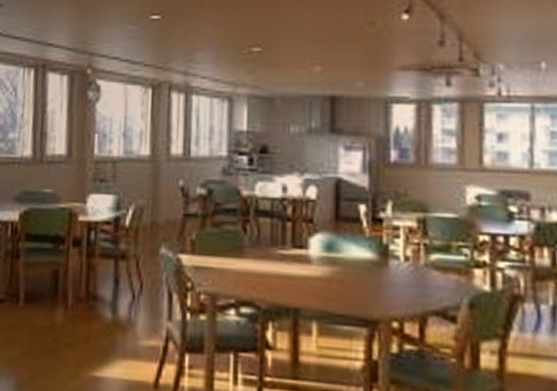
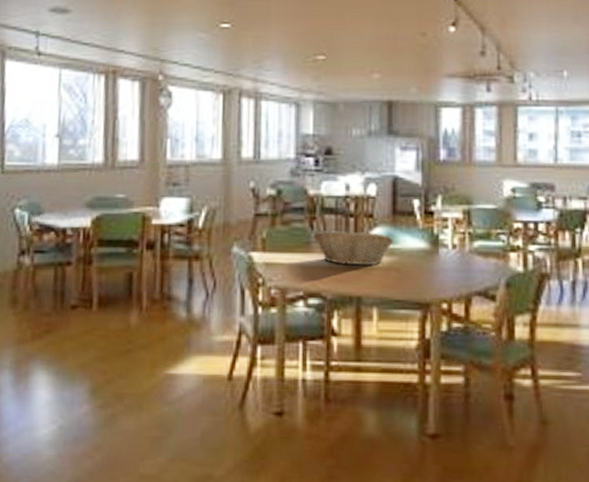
fruit basket: none [246,234,336,276] -> present [313,229,393,266]

